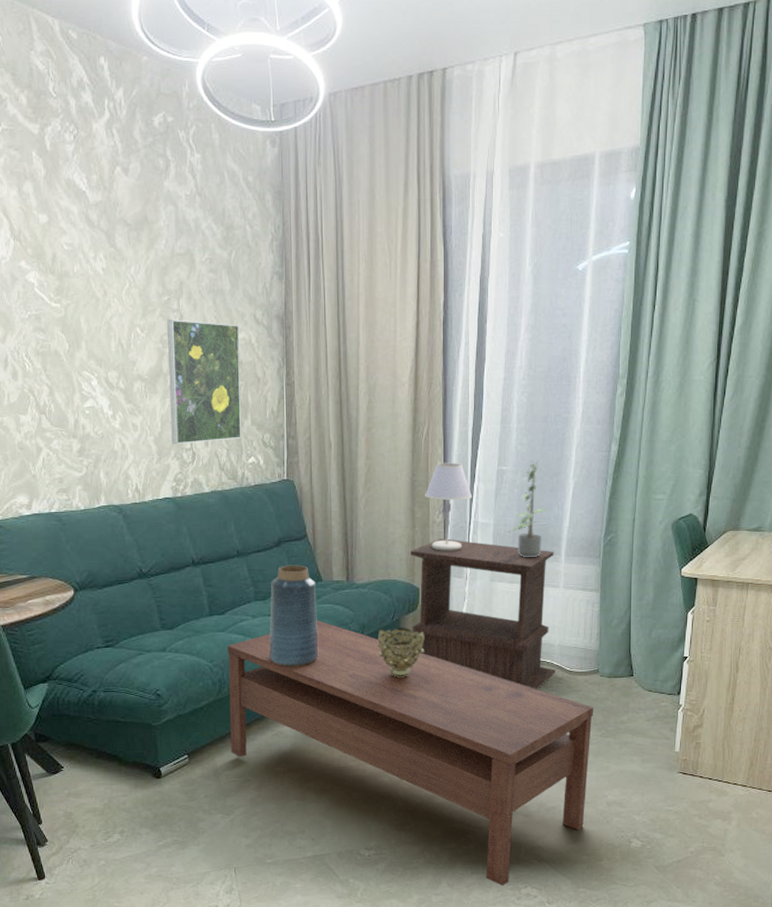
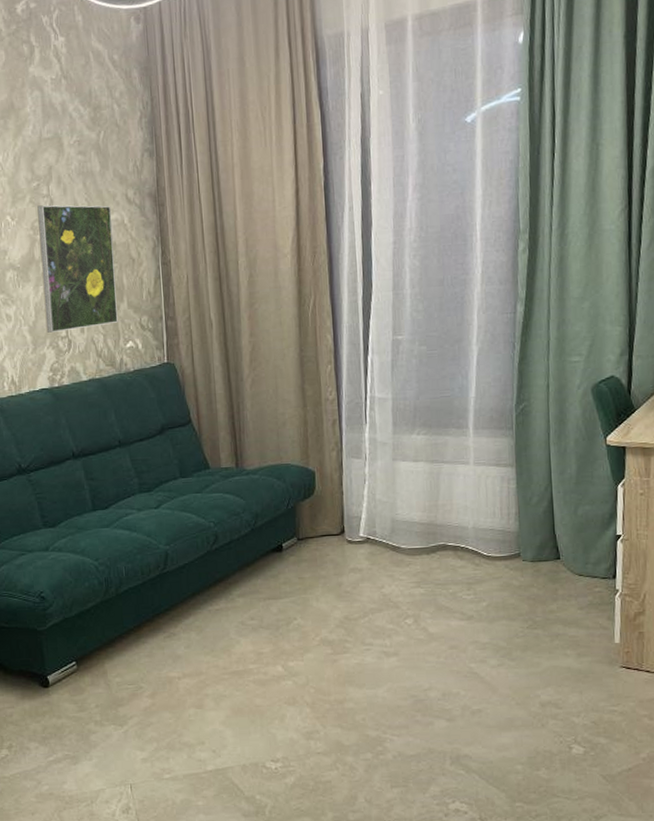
coffee table: present [227,620,594,886] -> none [113,510,518,801]
vase: present [269,565,319,667] -> none [156,452,210,563]
decorative bowl: present [377,628,425,678] -> none [272,515,325,570]
side table: present [410,538,556,690] -> none [303,416,472,579]
table lamp: present [425,462,473,551] -> none [315,334,367,431]
potted plant: present [508,460,548,558] -> none [408,327,451,434]

